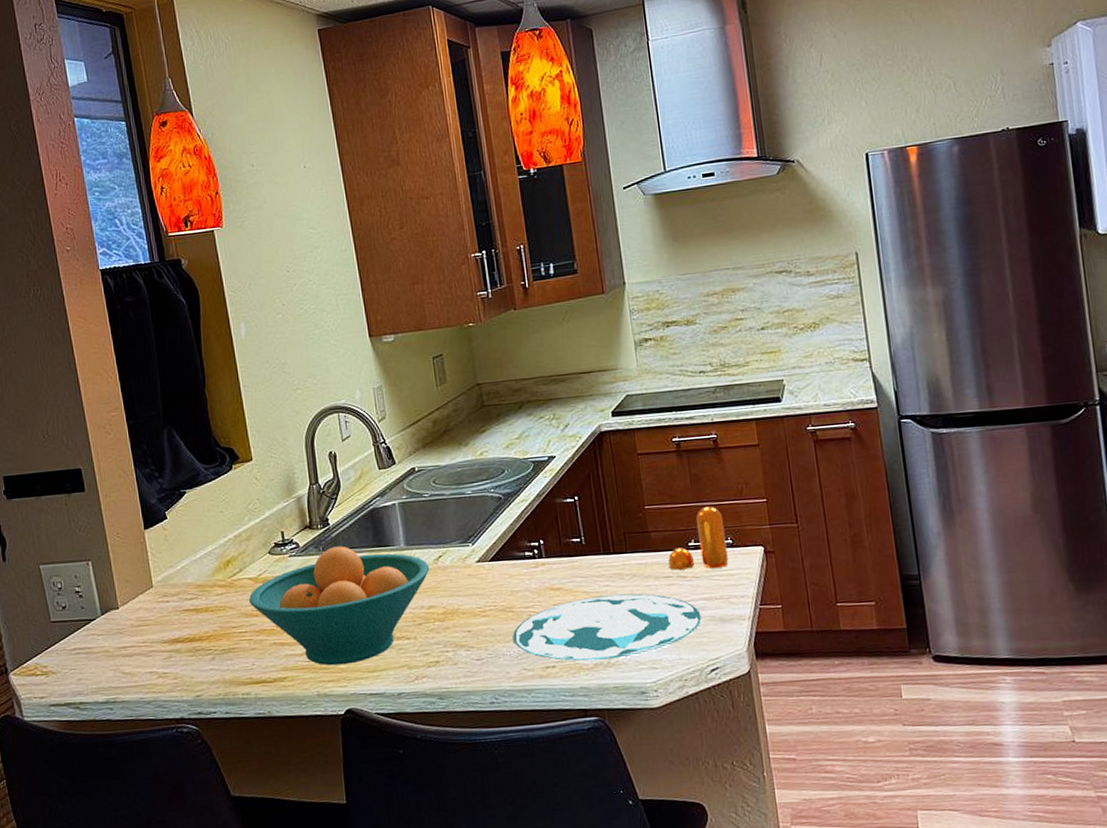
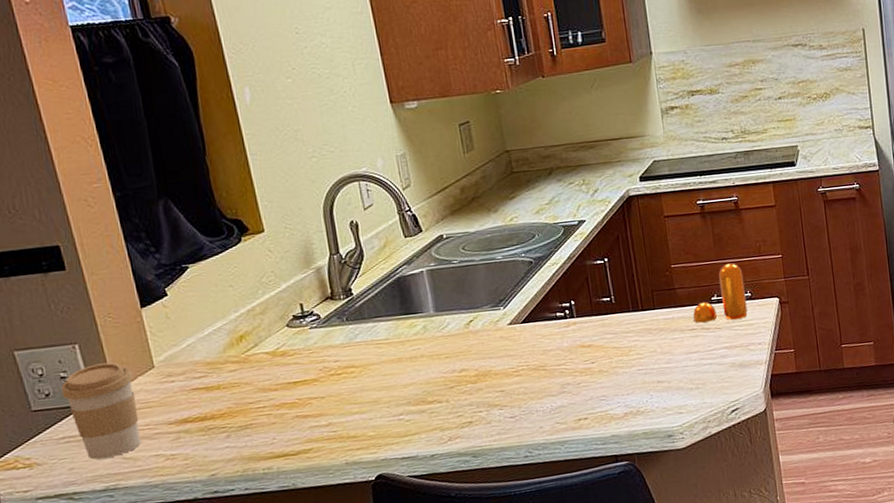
coffee cup: none [75,580,138,672] -> present [61,362,141,460]
fruit bowl: present [248,546,430,666] -> none [266,315,461,434]
plate: present [512,593,702,661] -> none [545,346,723,412]

